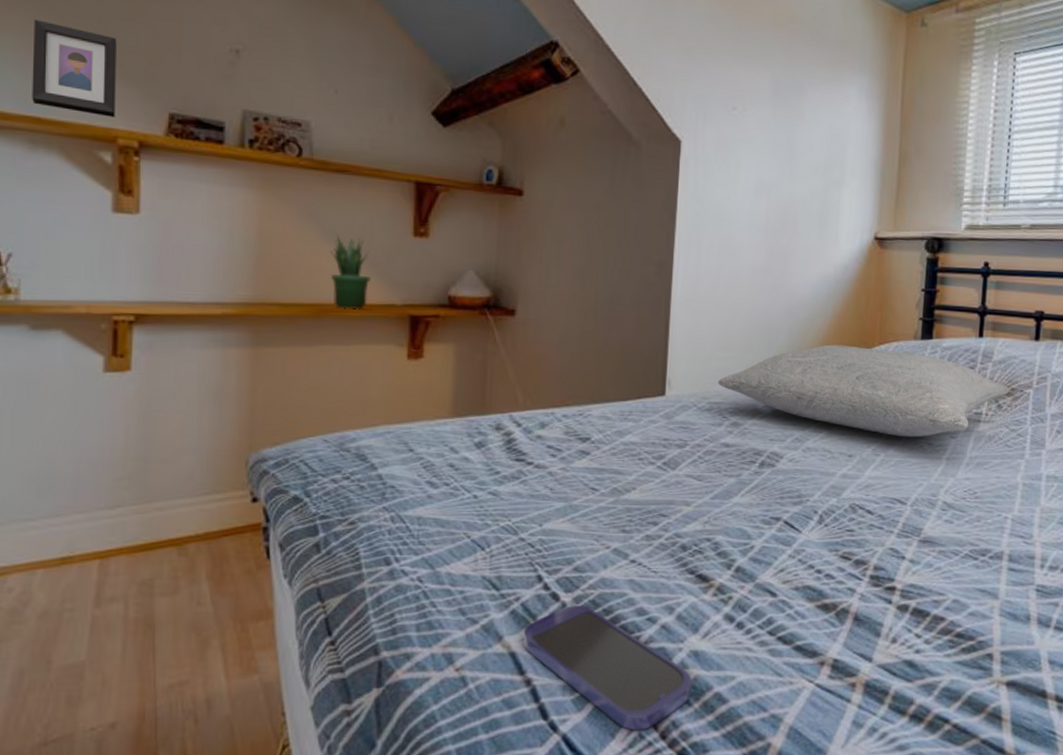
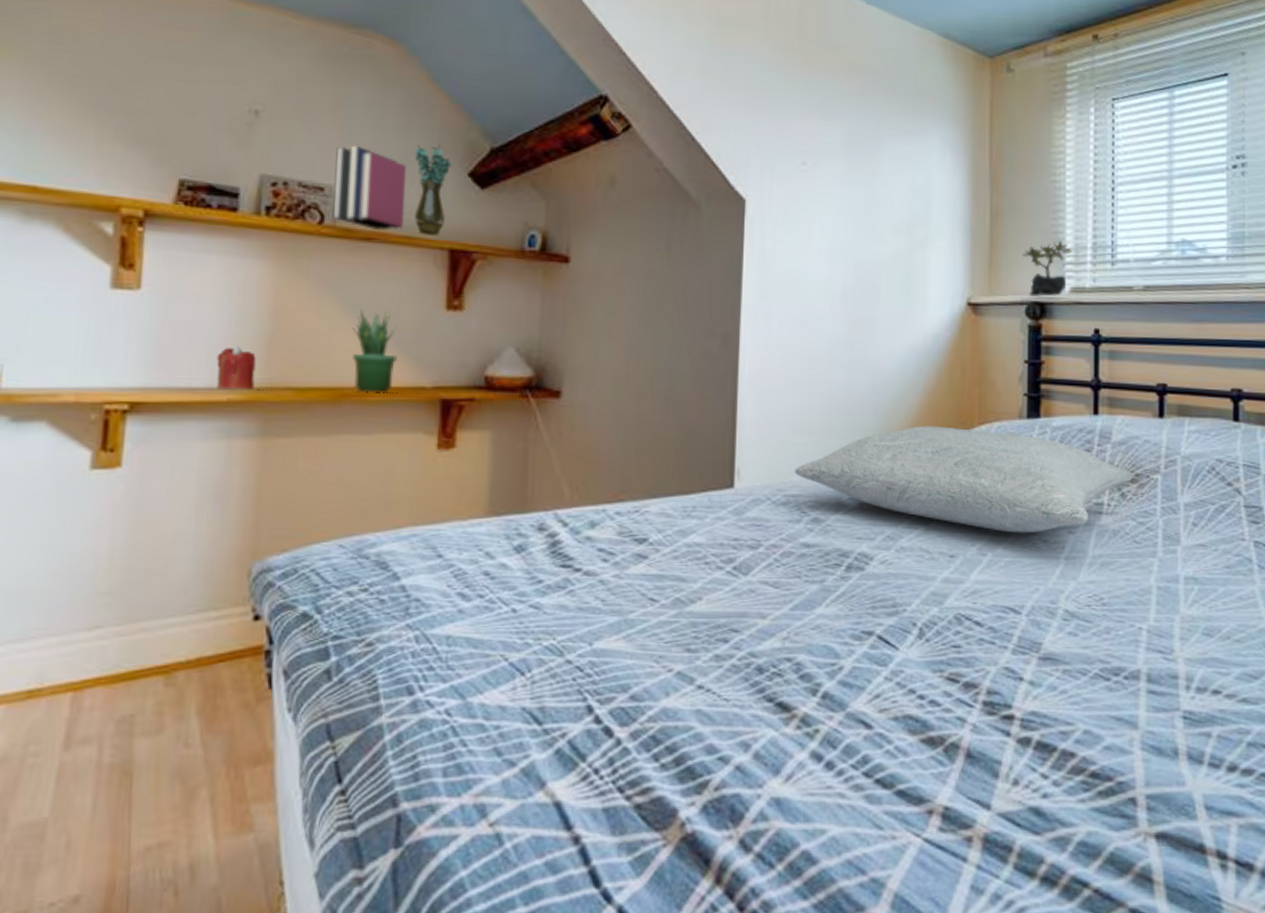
picture frame: present [32,19,117,118] -> none [29,82,126,185]
candle: none [210,265,245,305] -> present [216,345,256,391]
books: none [310,84,375,164] -> present [332,145,406,231]
vase: none [381,85,417,169] -> present [413,144,452,236]
mobile phone: present [523,606,692,731] -> none [570,743,774,901]
succulent plant: none [924,182,970,233] -> present [1021,240,1072,297]

